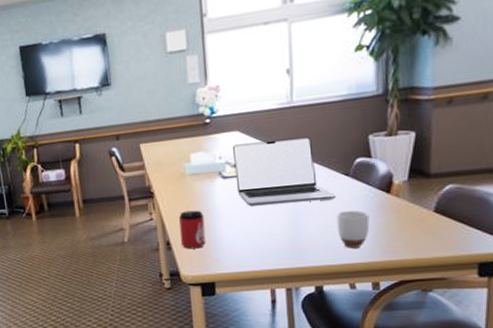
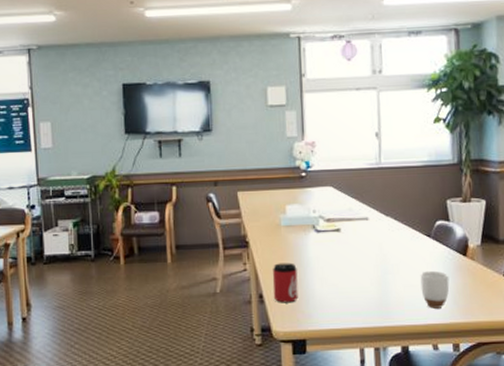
laptop: present [233,136,335,207] -> none [326,197,419,262]

